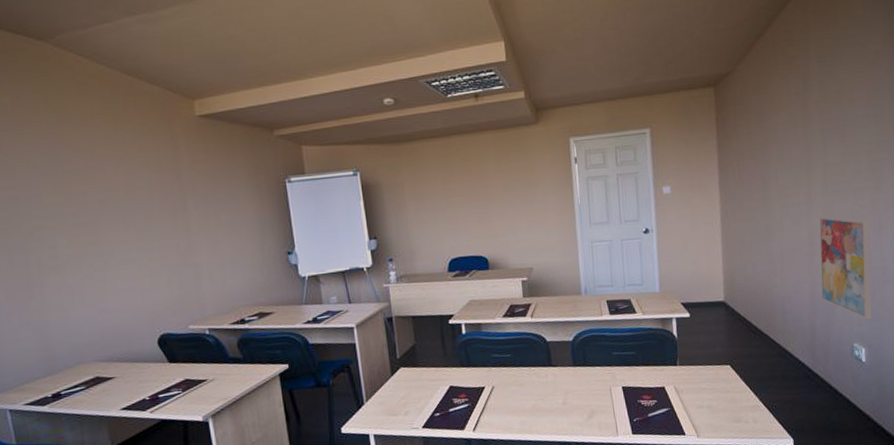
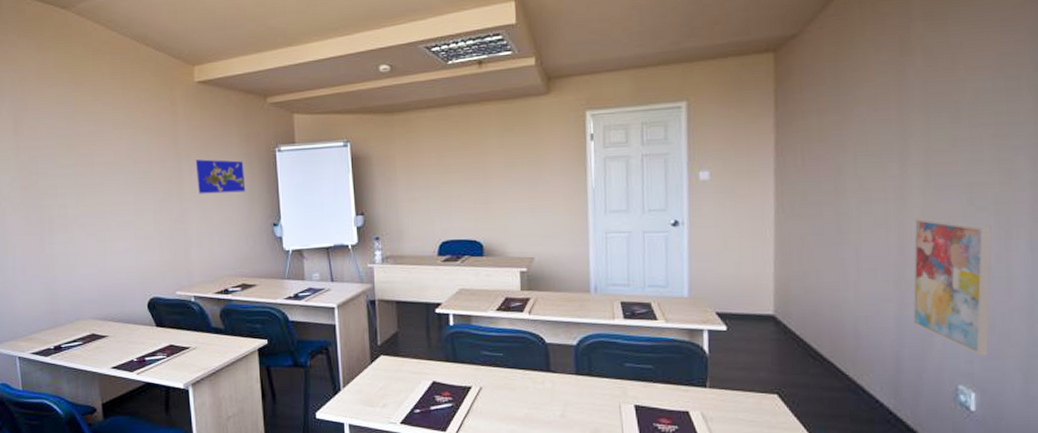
world map: none [202,192,257,228] -> present [196,159,246,194]

